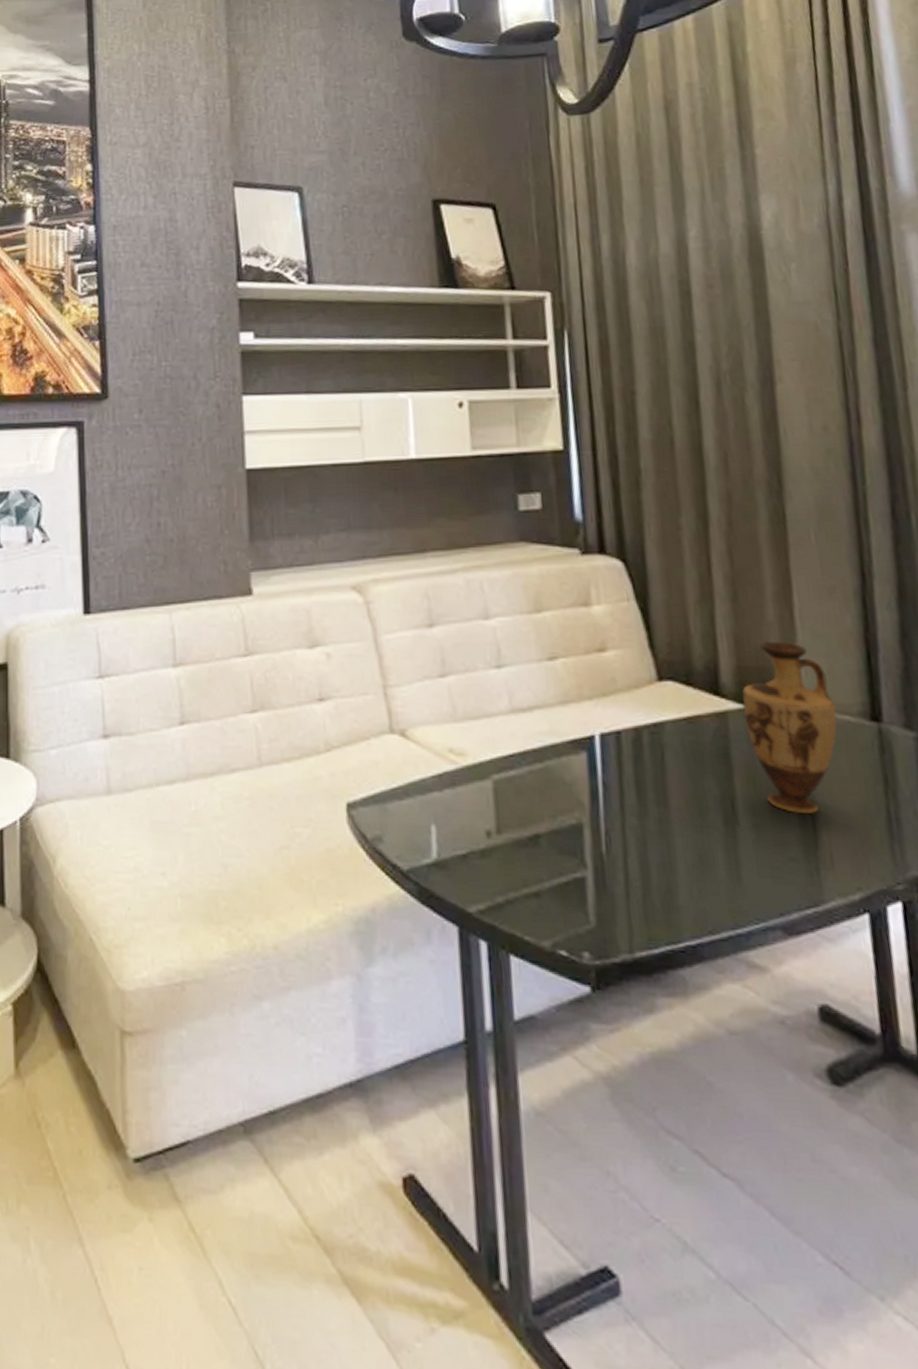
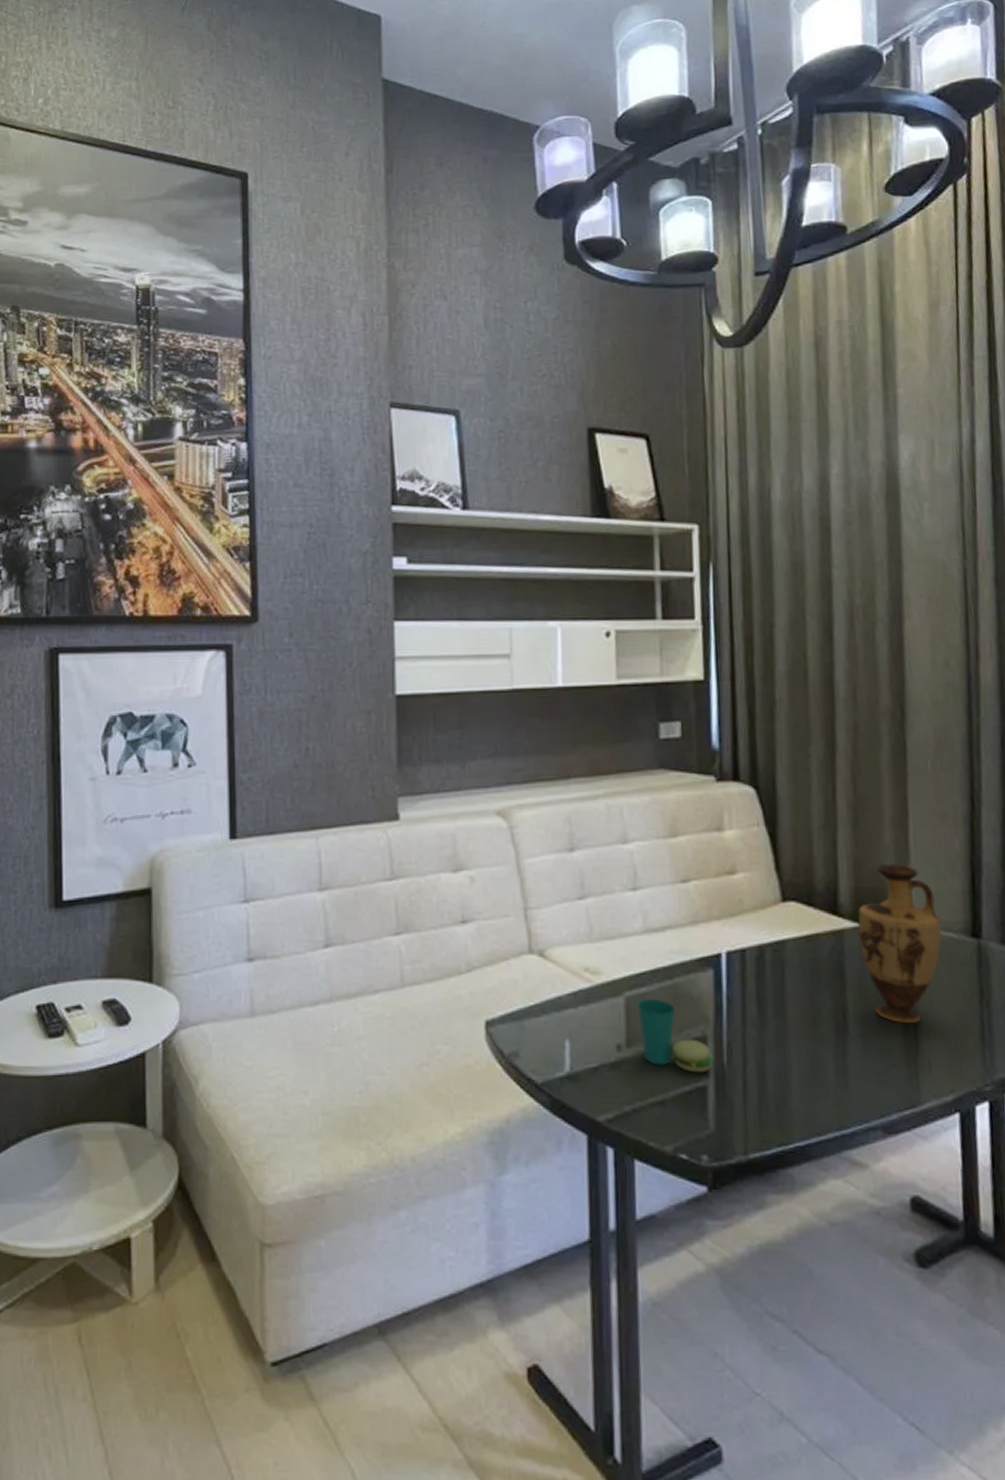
cup: none [505,782,591,863] -> present [636,998,713,1073]

